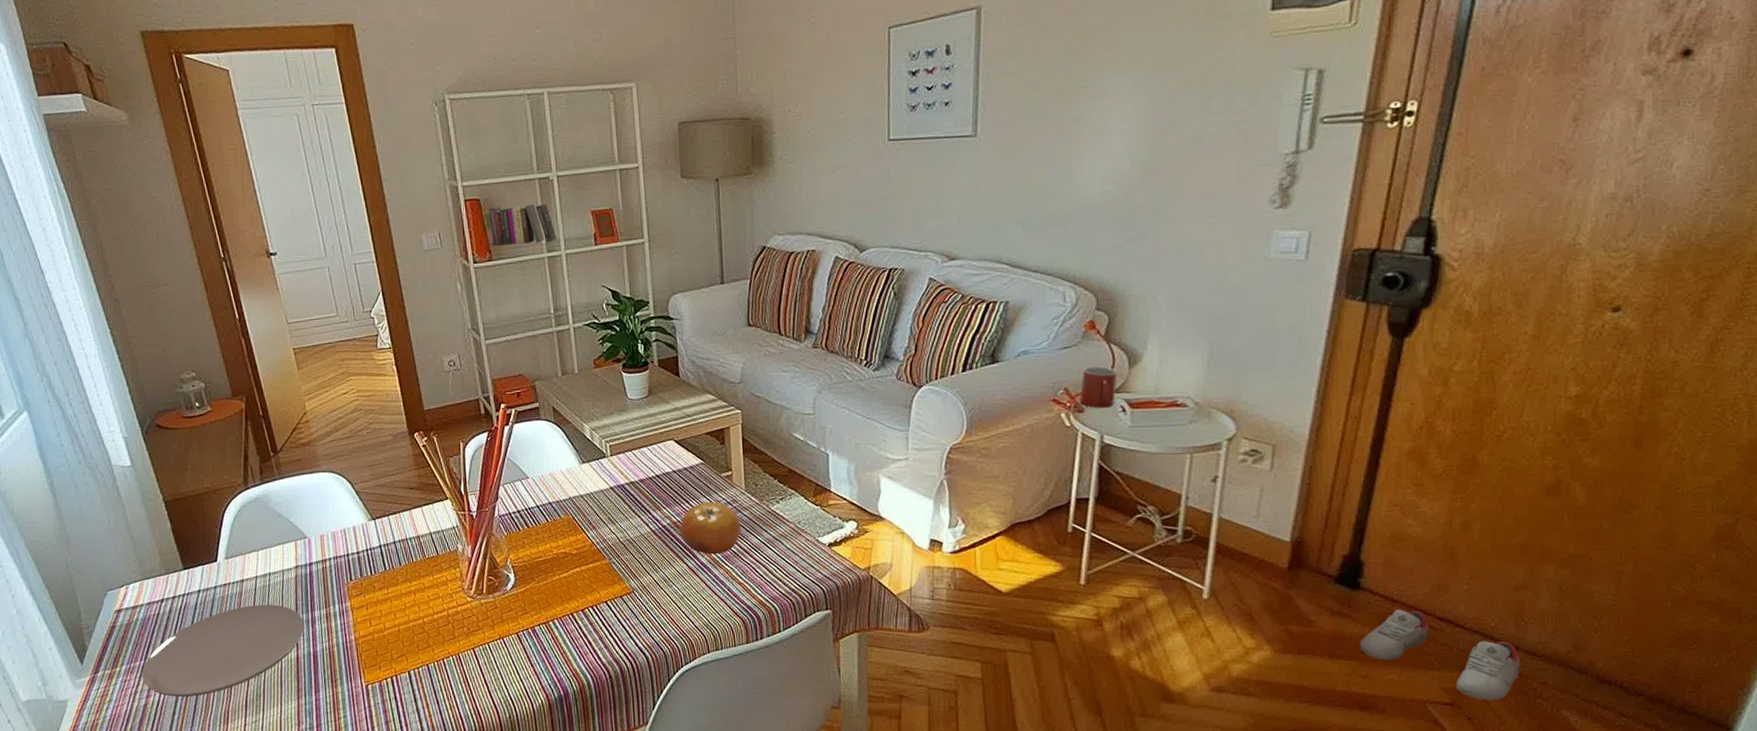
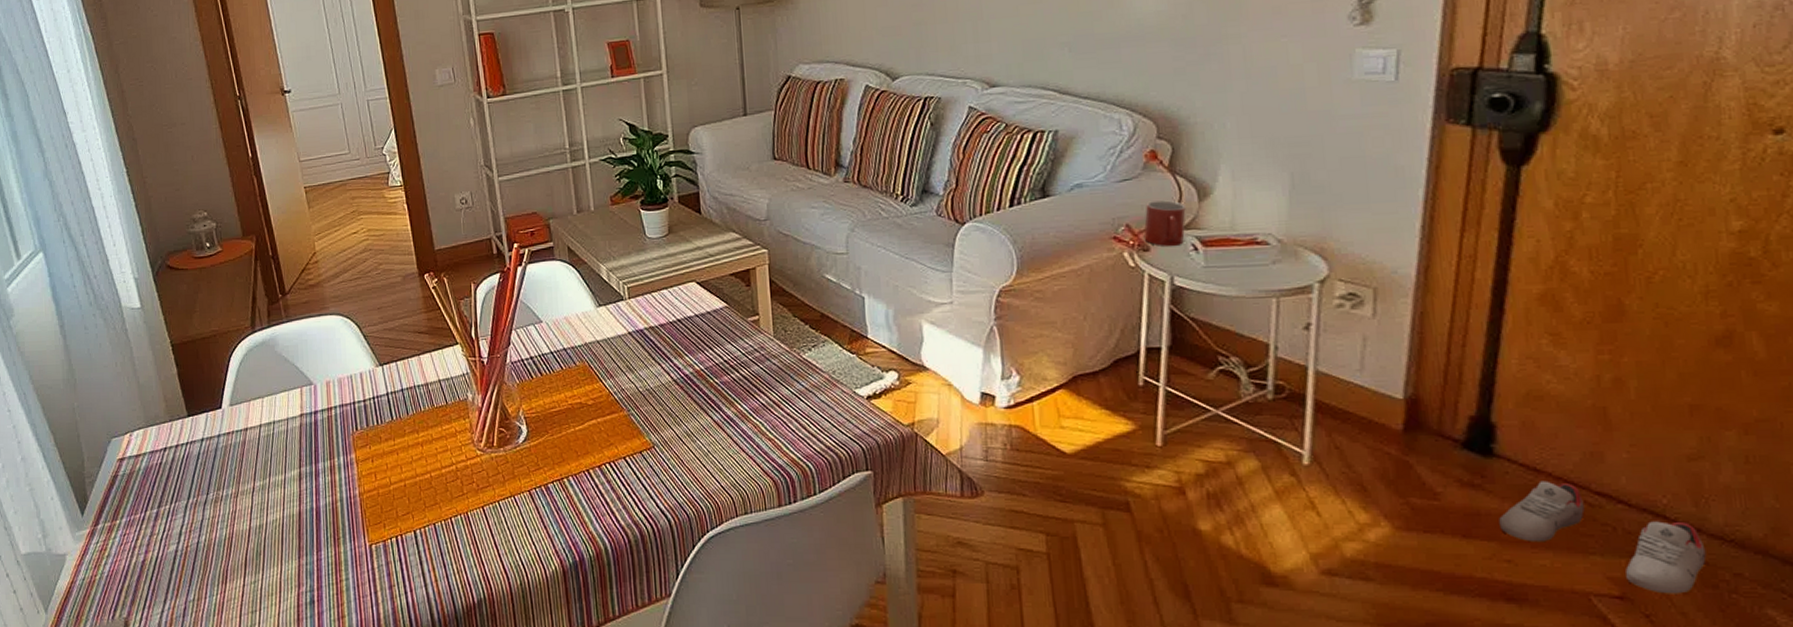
plate: present [142,604,305,697] -> none [142,455,308,553]
books: present [484,203,556,247] -> none [498,36,572,81]
fruit: present [679,502,742,555] -> none [703,349,771,407]

